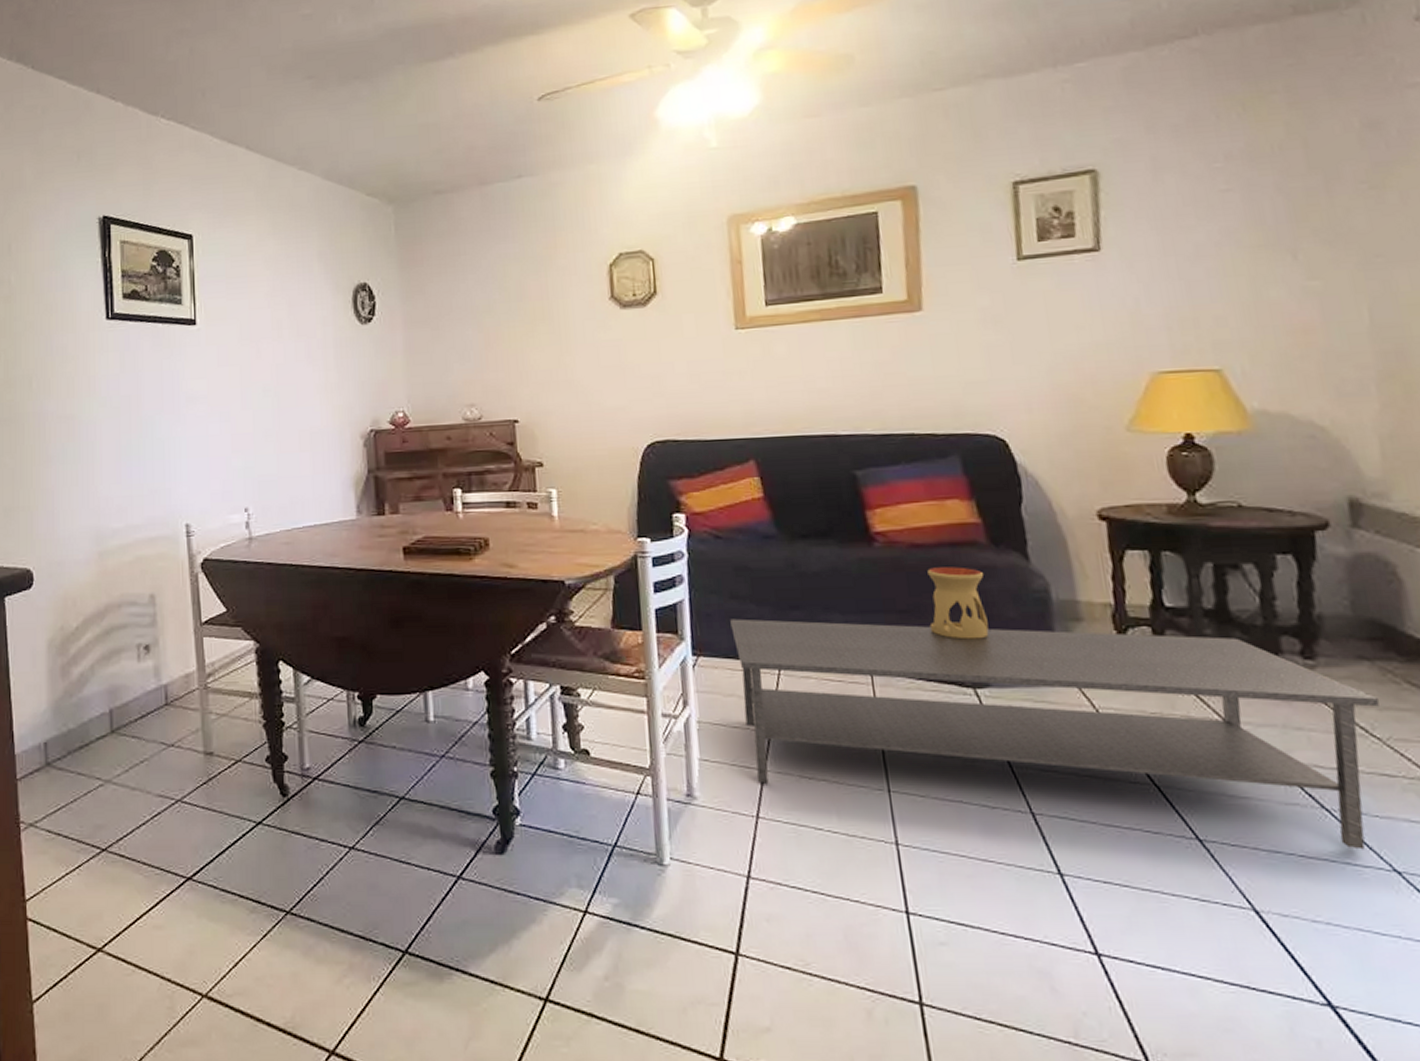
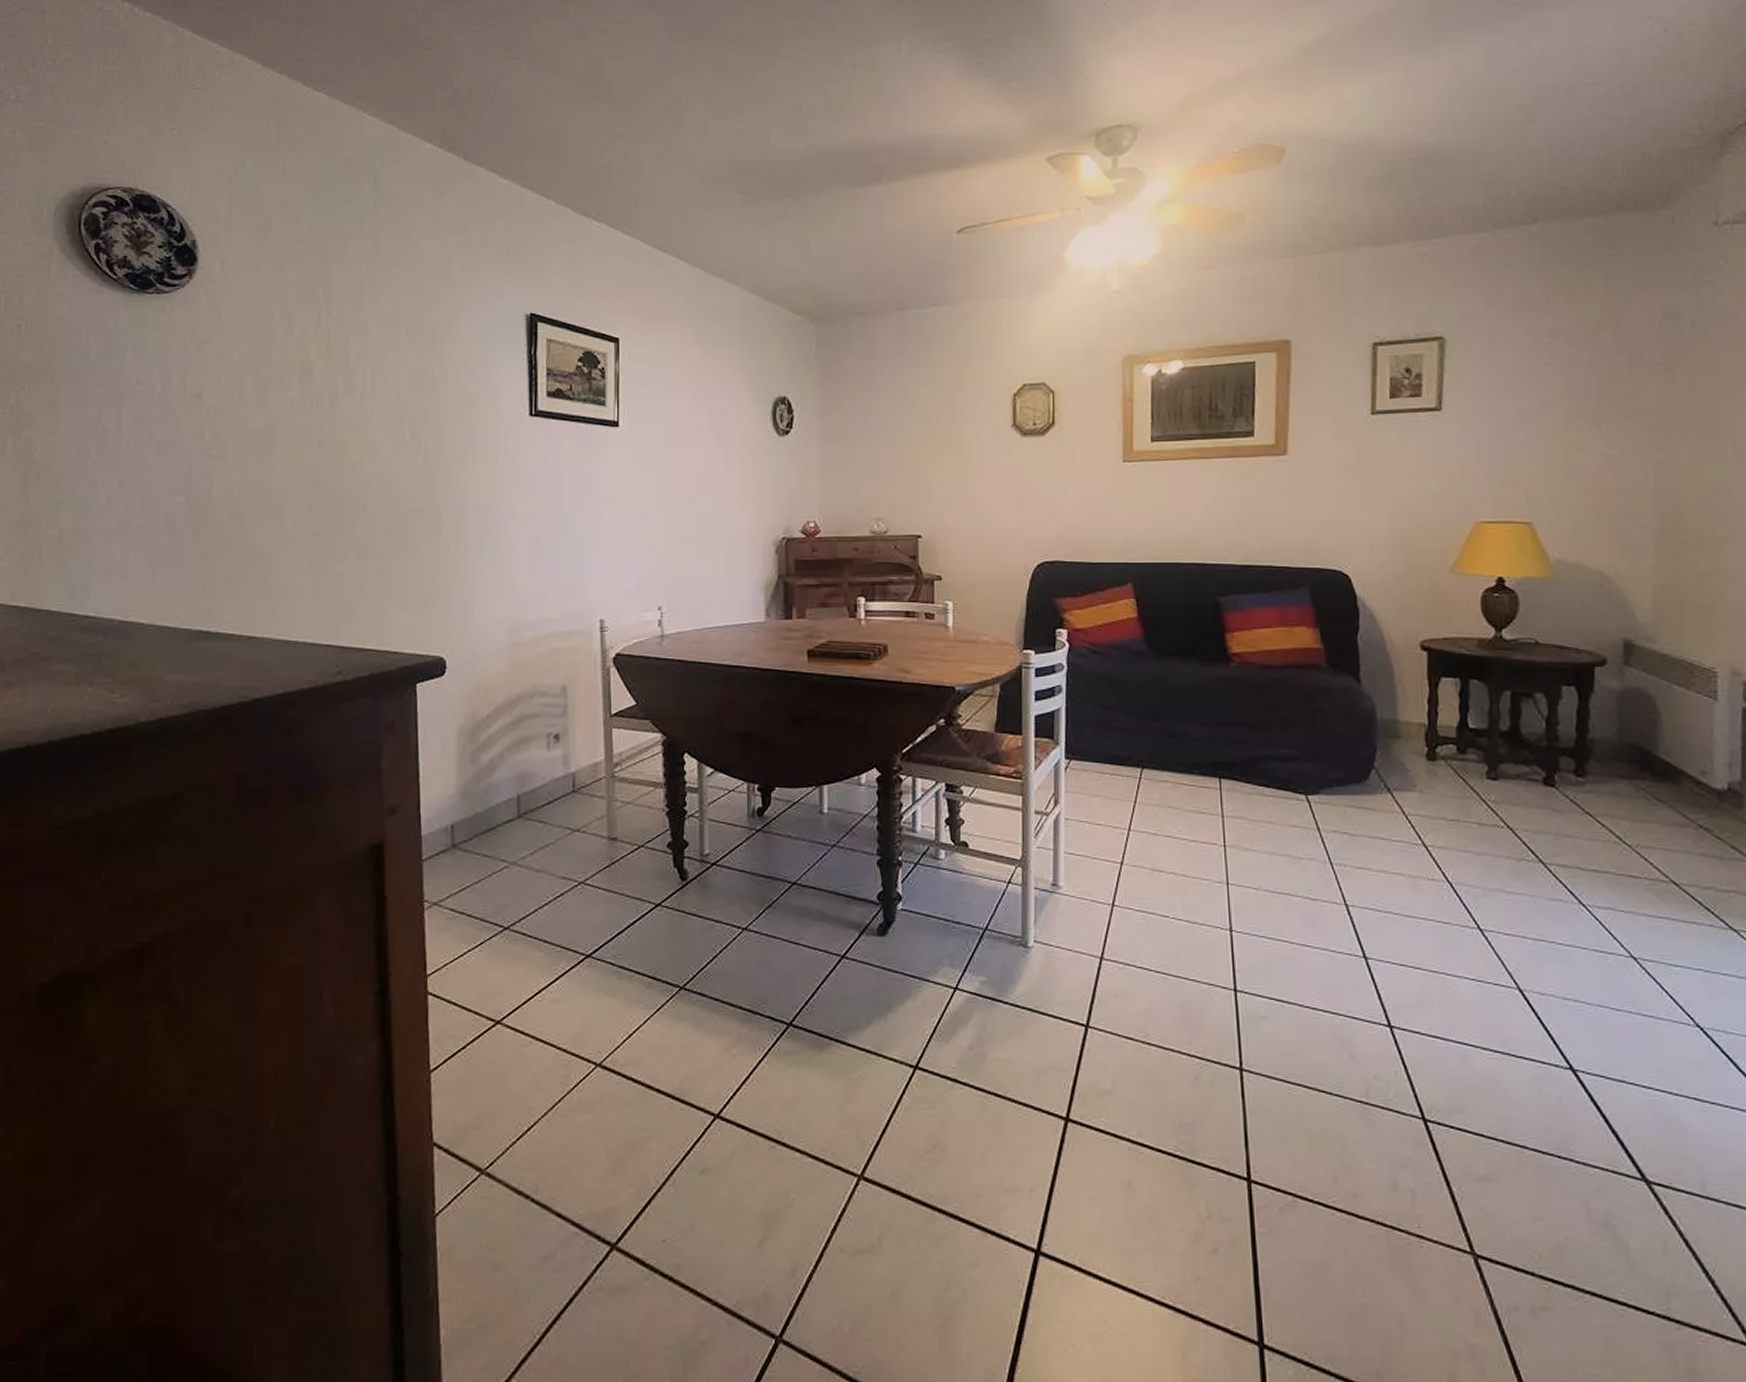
coffee table: present [730,618,1380,850] -> none [1101,727,1633,939]
oil burner: present [927,567,989,640] -> none [1272,687,1322,752]

